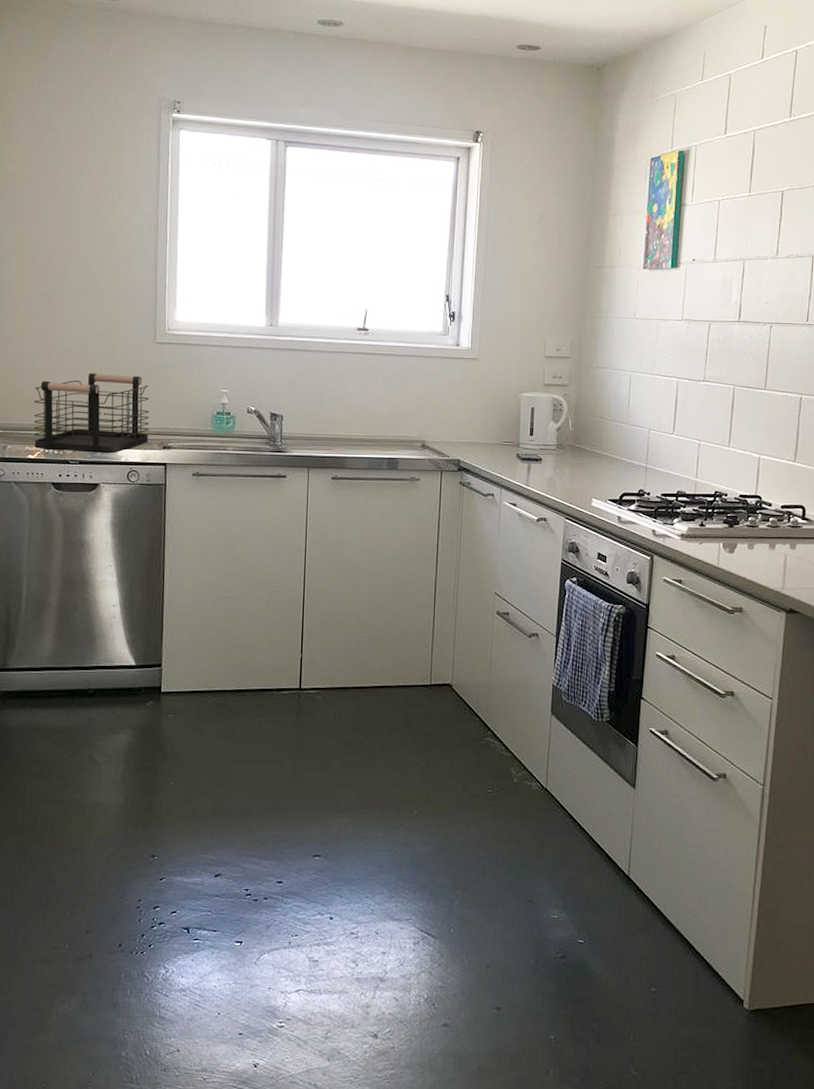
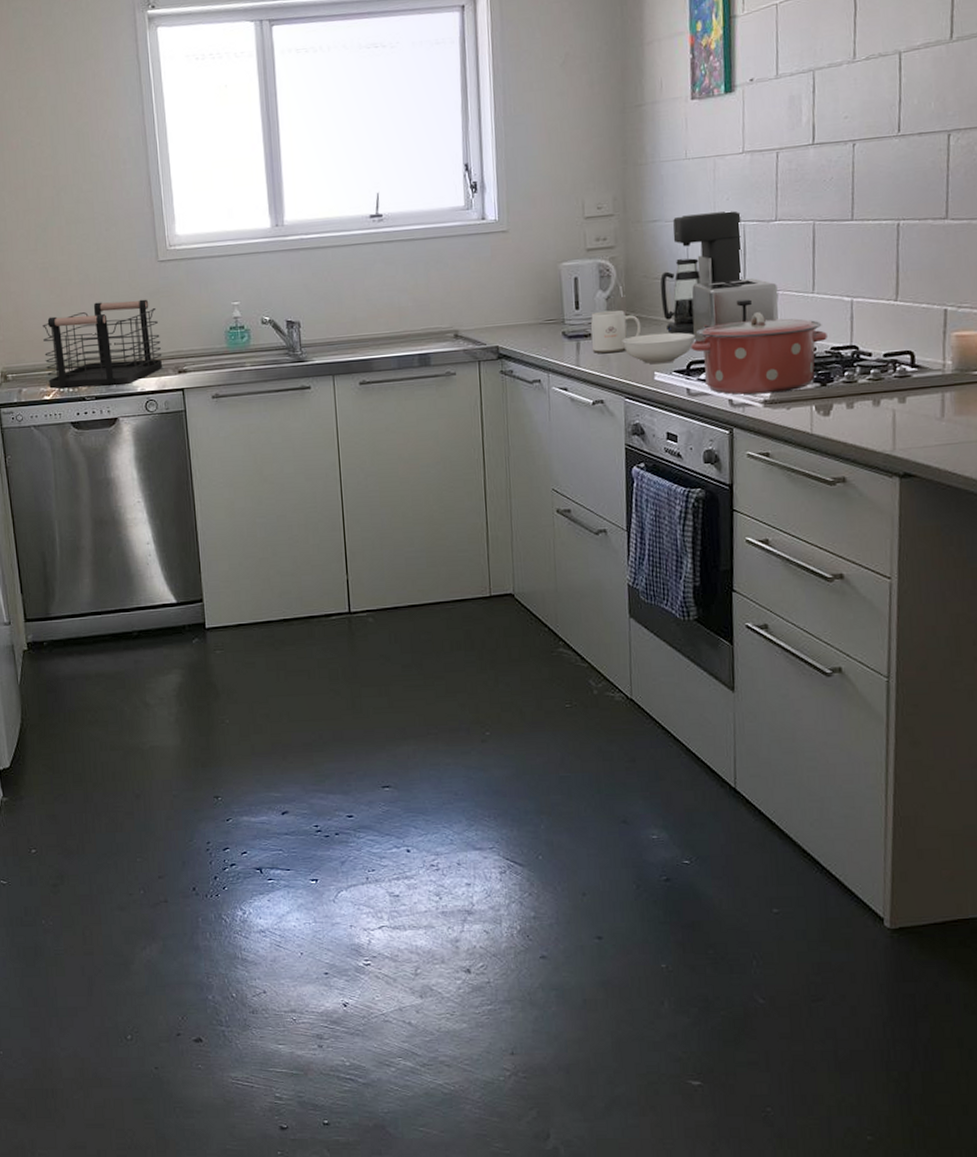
mug: none [541,440,585,478] -> present [590,310,642,354]
bowl: none [567,464,629,492] -> present [622,332,696,365]
coffee maker: none [603,366,676,471] -> present [659,210,743,336]
casserole: none [624,457,738,529] -> present [690,312,829,395]
toaster: none [628,426,700,477] -> present [692,278,779,342]

